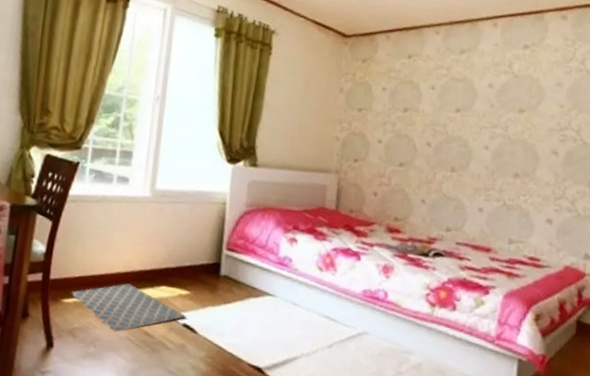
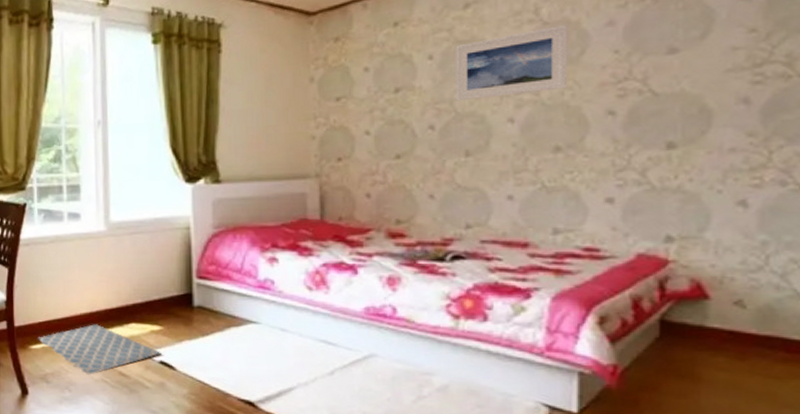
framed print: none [448,79,531,129] -> present [455,25,568,101]

